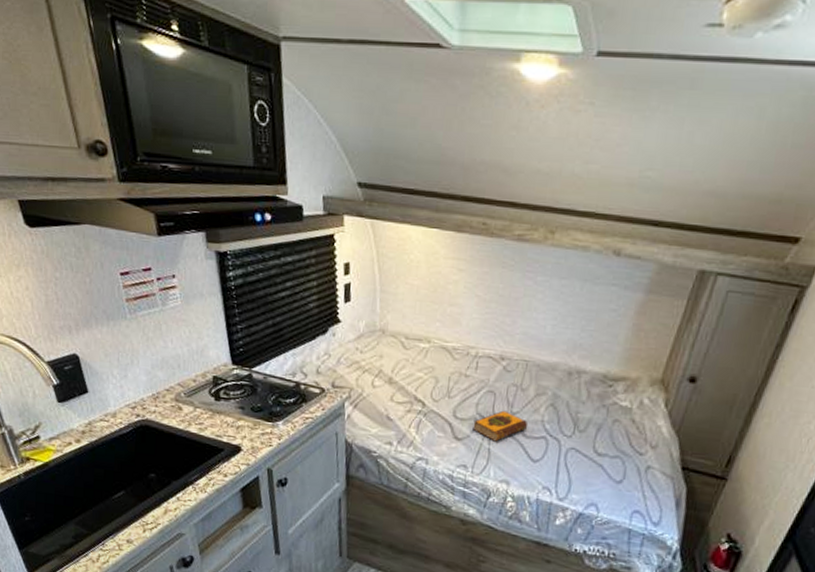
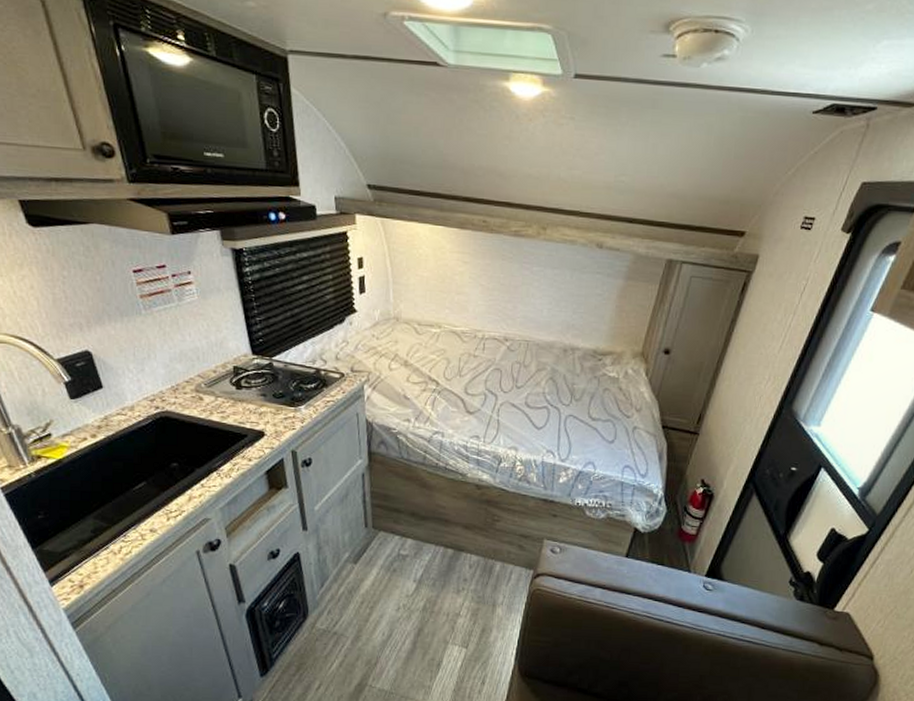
hardback book: present [473,410,529,442] -> none [483,385,532,414]

